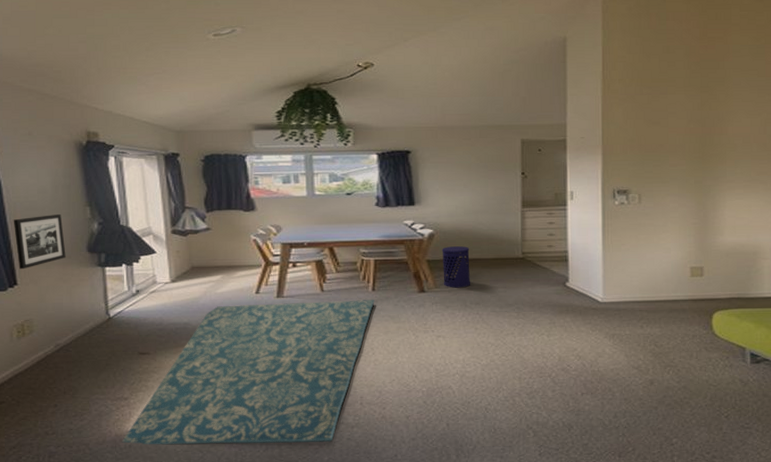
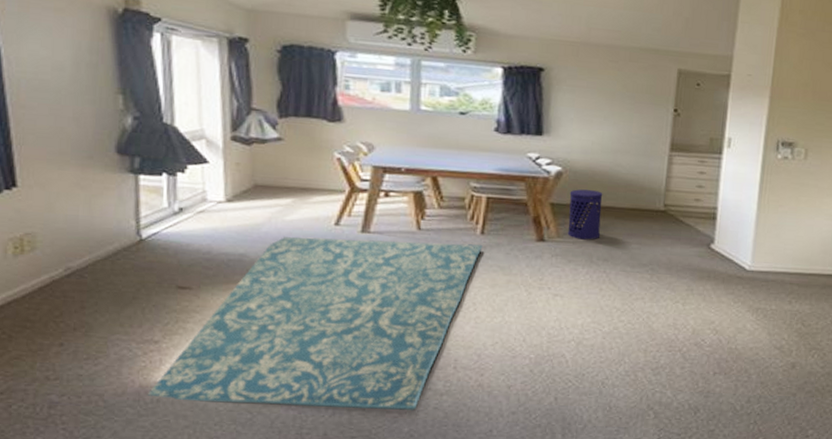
picture frame: present [13,213,66,270] -> none [15,99,87,168]

